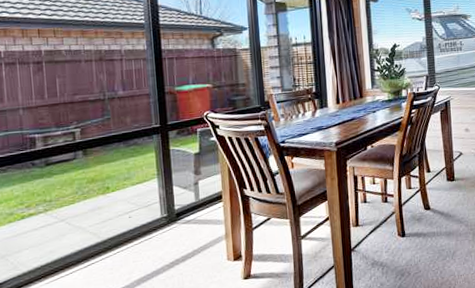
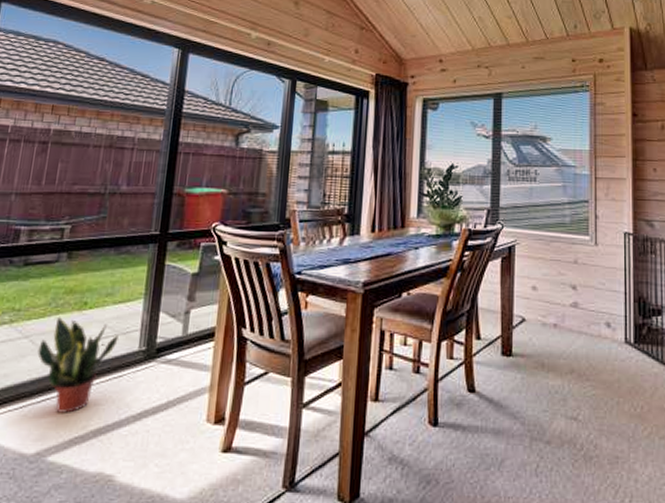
potted plant: none [75,200,142,272] -> present [37,316,119,413]

